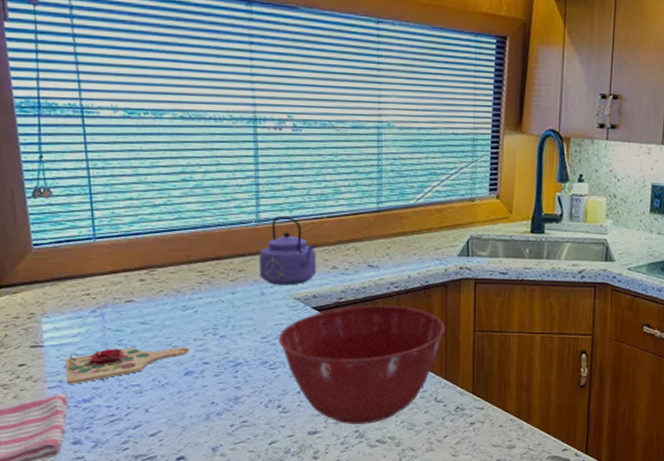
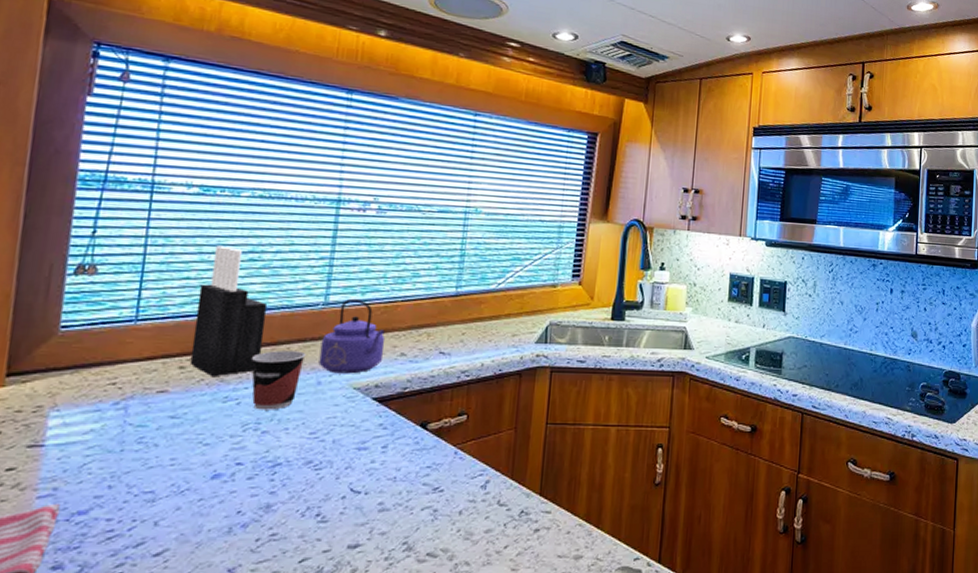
cutting board: present [64,347,190,384] -> none [62,445,223,492]
knife block: none [143,167,208,289] -> present [189,245,268,378]
cup: none [199,264,248,318] -> present [251,350,306,410]
mixing bowl: present [278,305,445,424] -> none [328,395,516,535]

